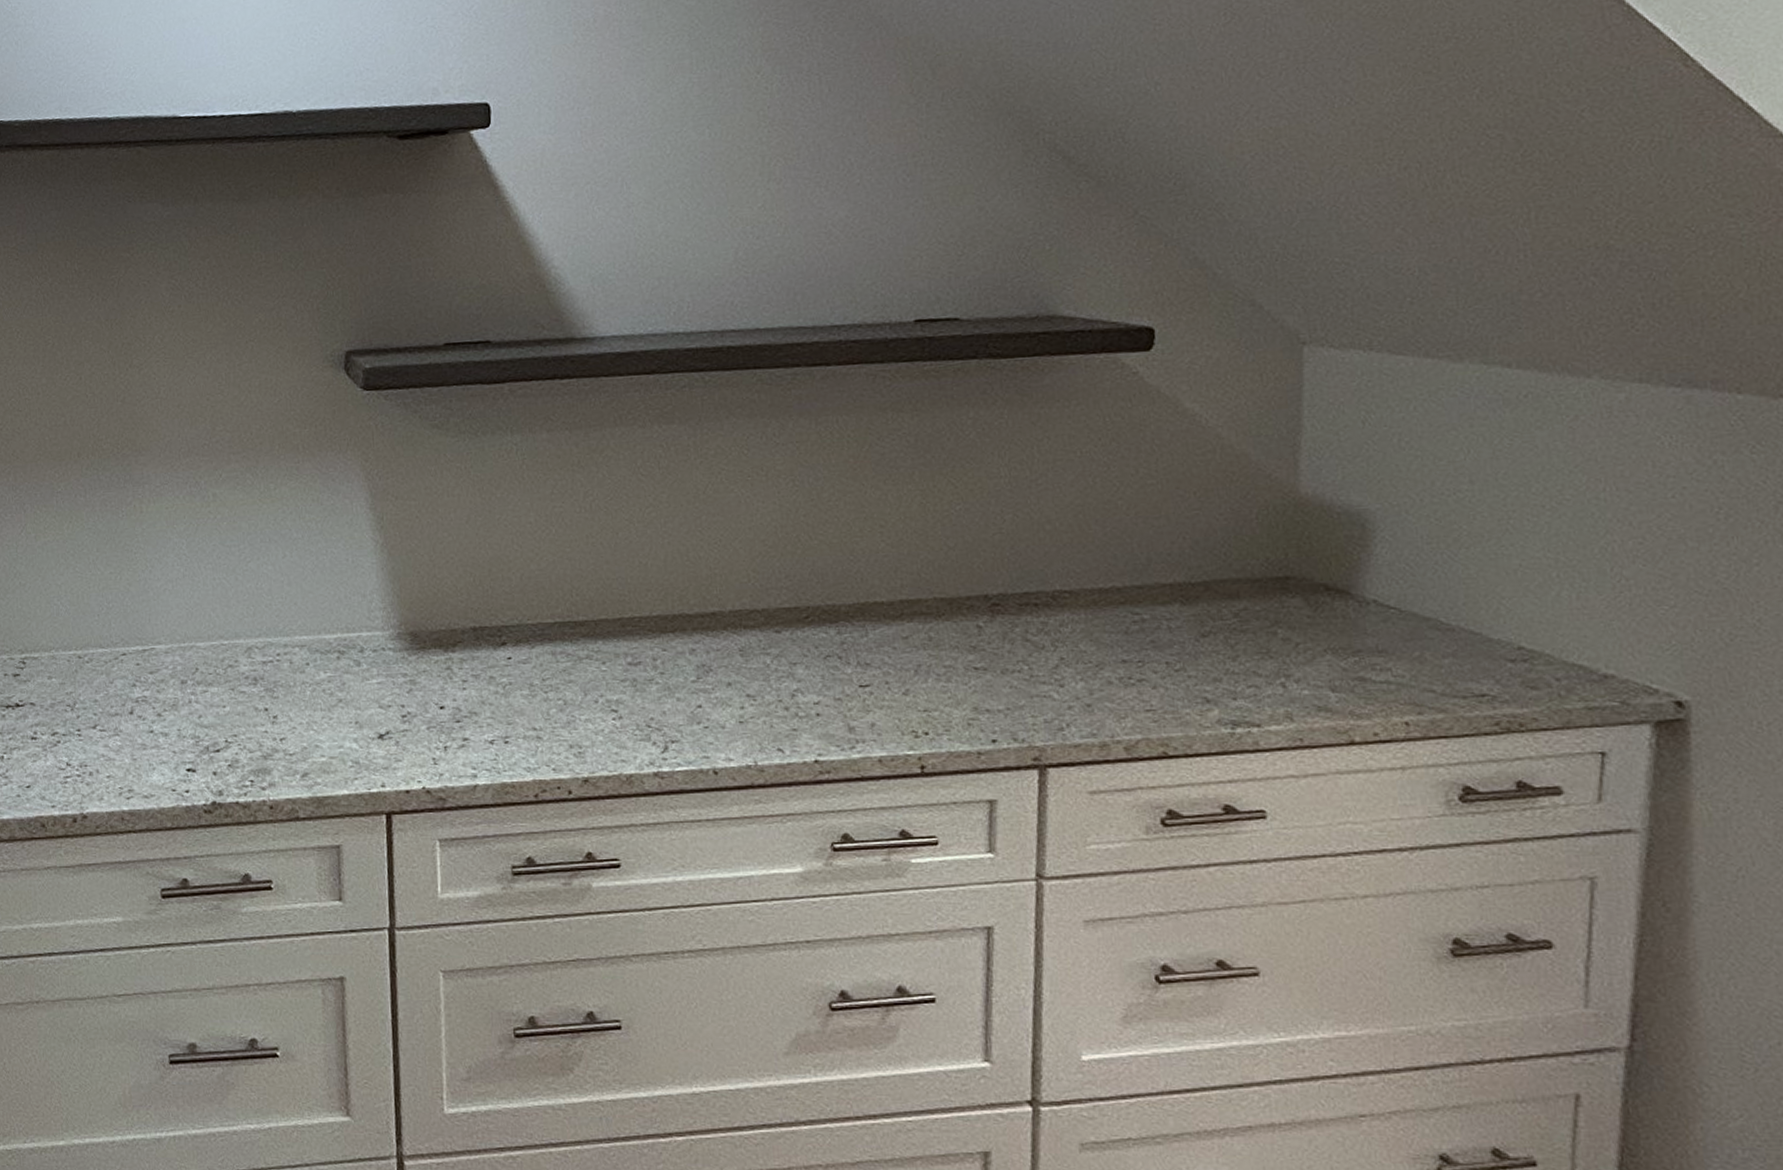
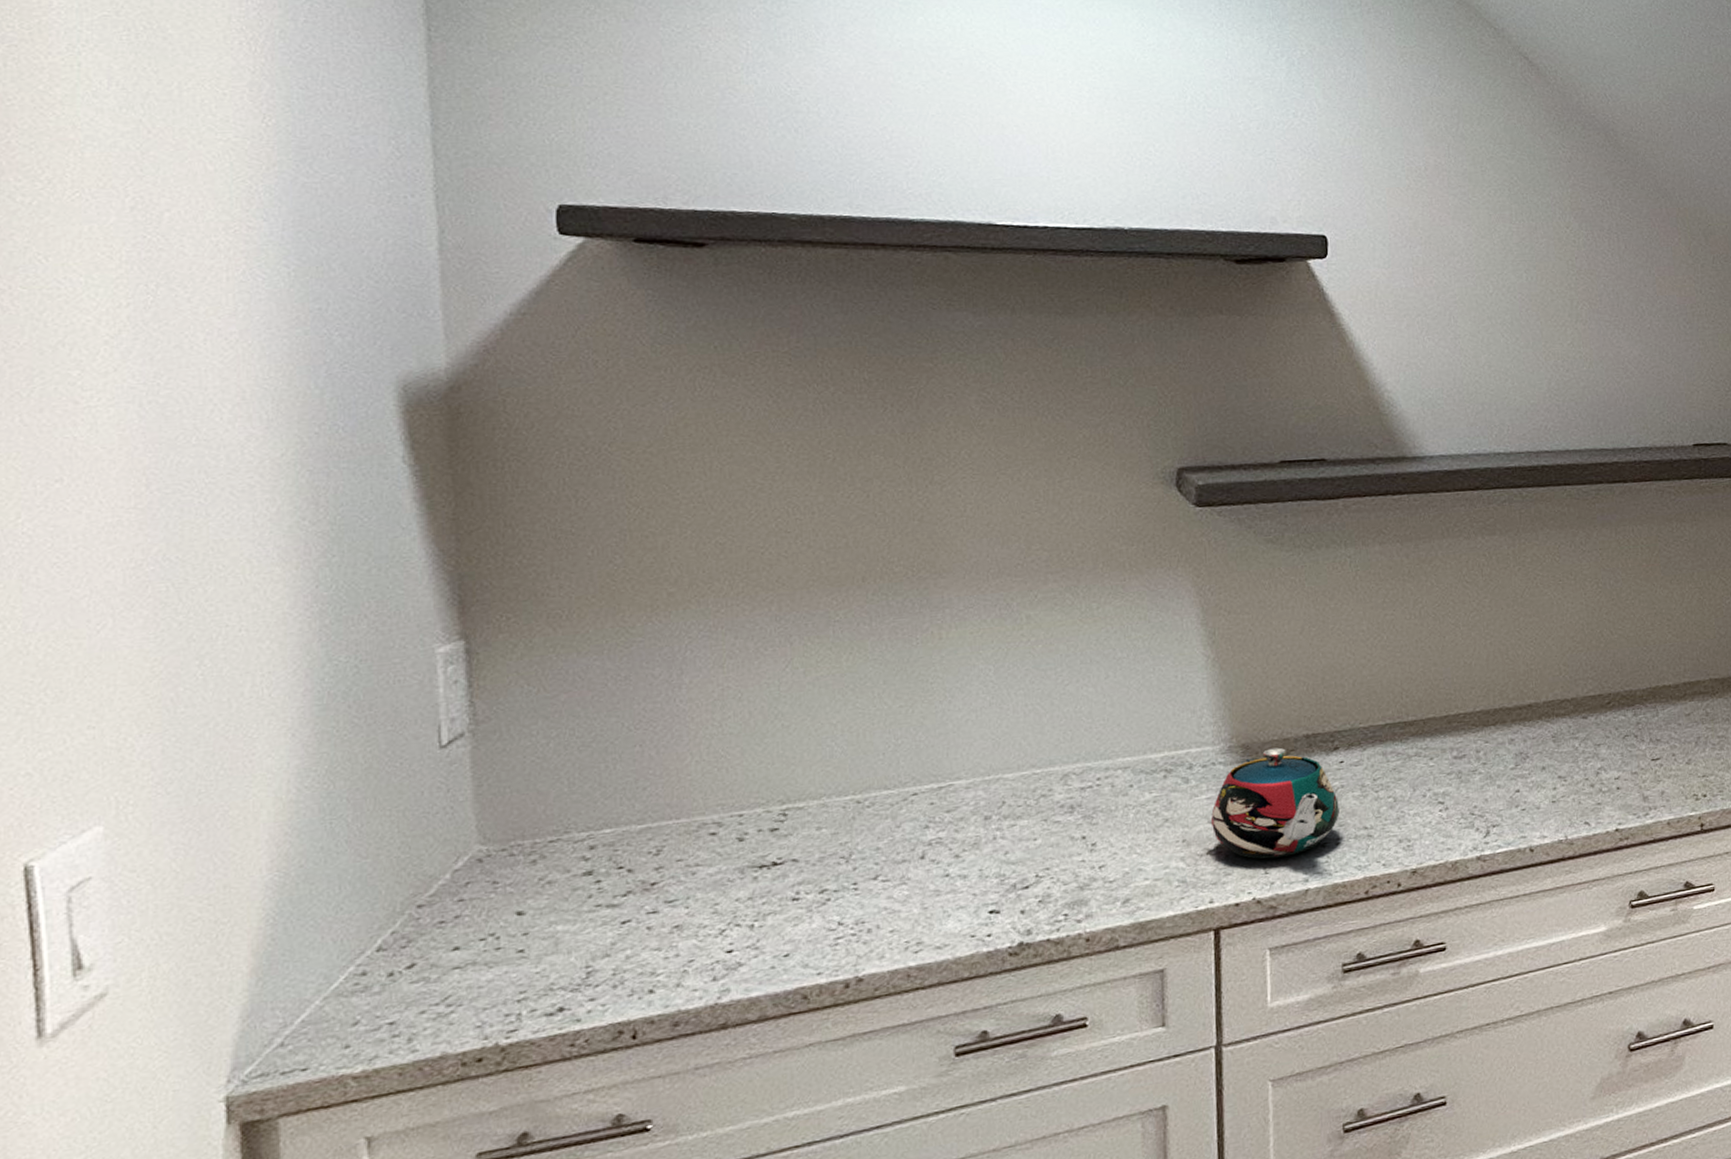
teapot: none [381,638,508,750] -> present [1210,747,1340,859]

